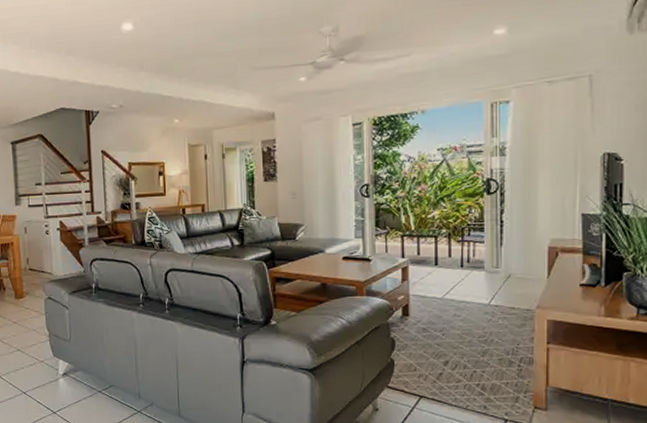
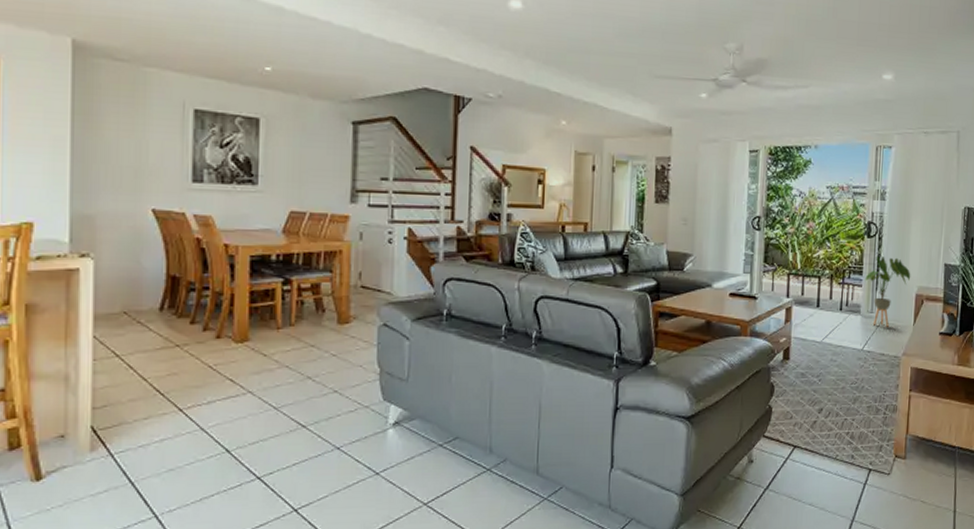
house plant: none [487,211,541,281] -> present [865,256,911,327]

